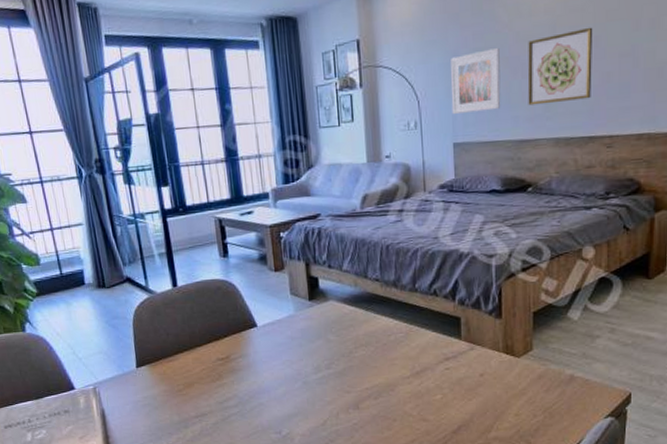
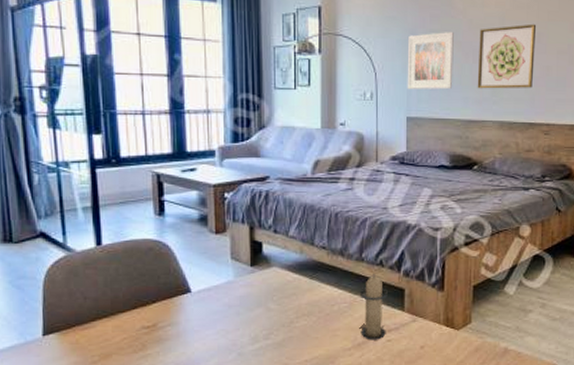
candle: none [415,304,444,369] -> present [359,274,388,340]

